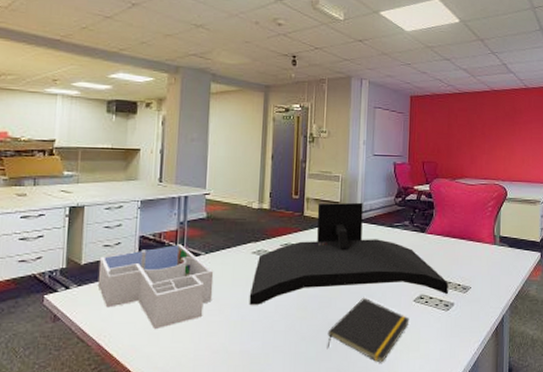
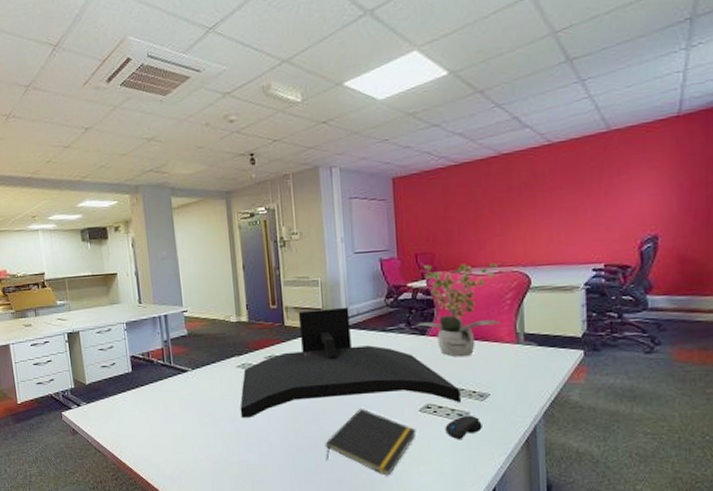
desk organizer: present [97,244,214,330] -> none [100,362,205,442]
potted plant: none [417,169,489,254] -> present [415,261,504,357]
computer mouse: none [433,305,463,327] -> present [445,415,482,439]

